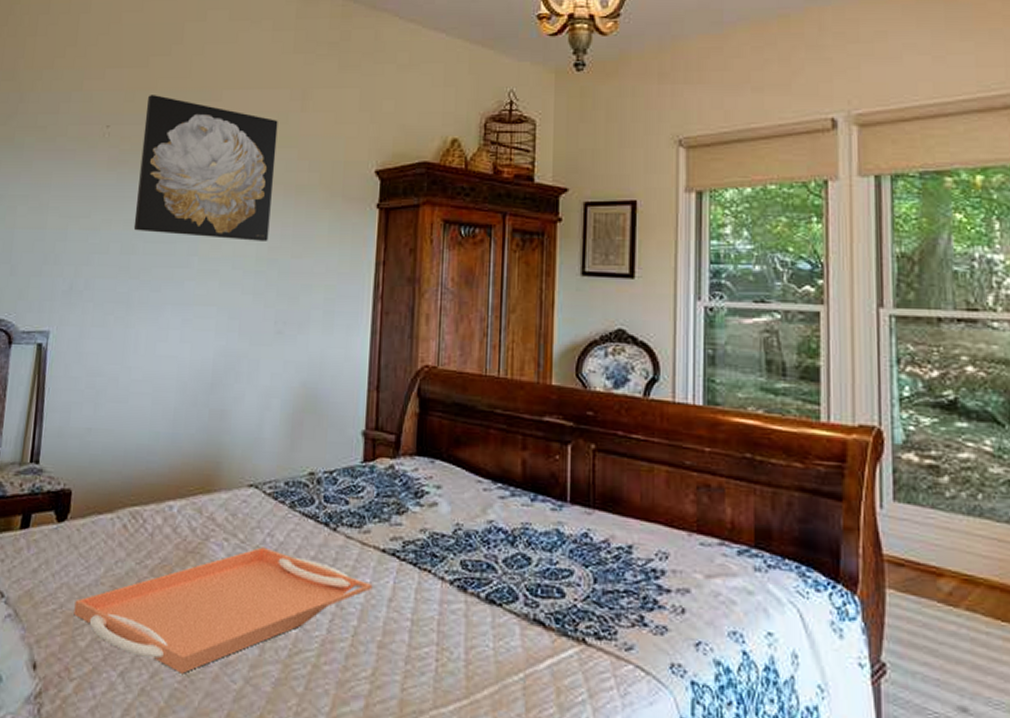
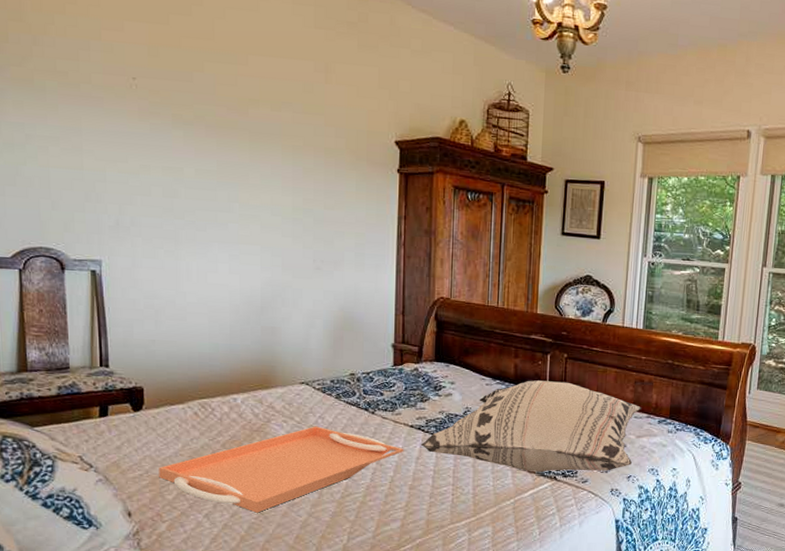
wall art: present [133,95,278,241] -> none [172,52,304,194]
decorative pillow: none [394,483,709,633] -> present [420,380,641,472]

